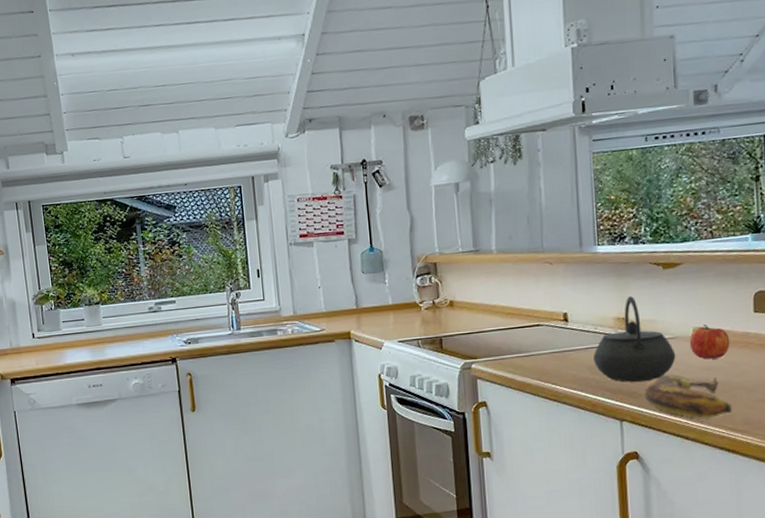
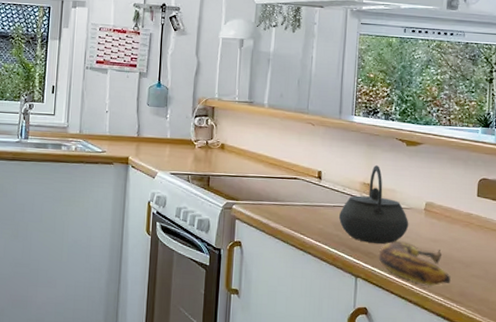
fruit: present [689,323,730,359] -> none [421,200,455,233]

